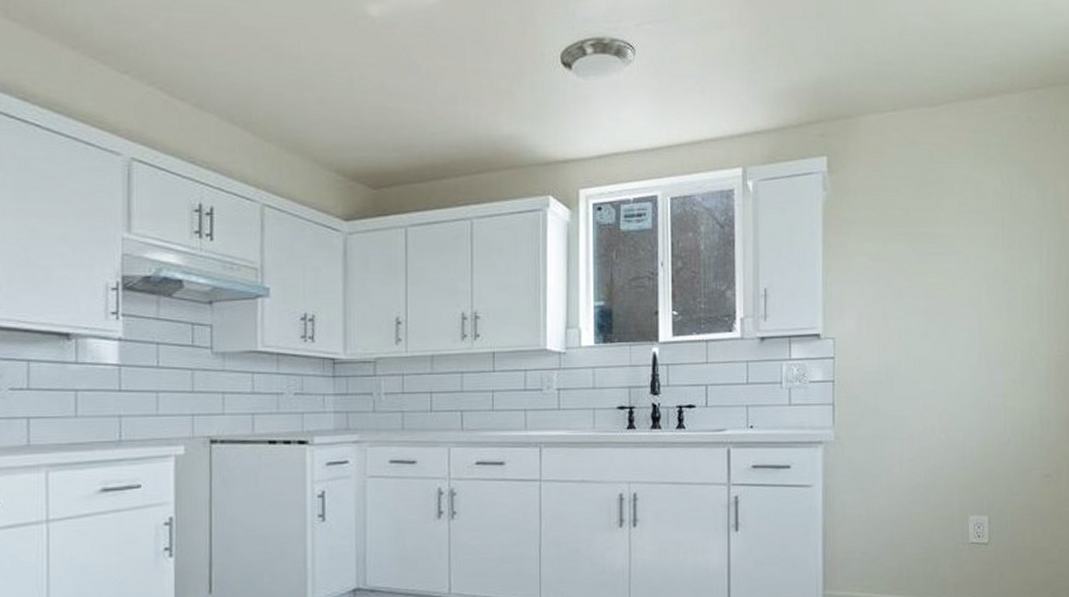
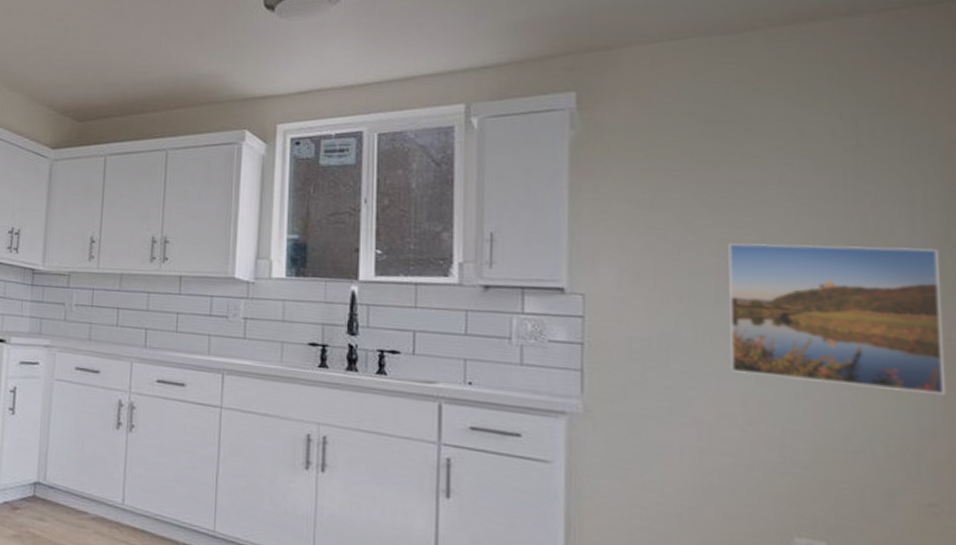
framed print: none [930,281,1056,393] -> present [727,243,945,394]

